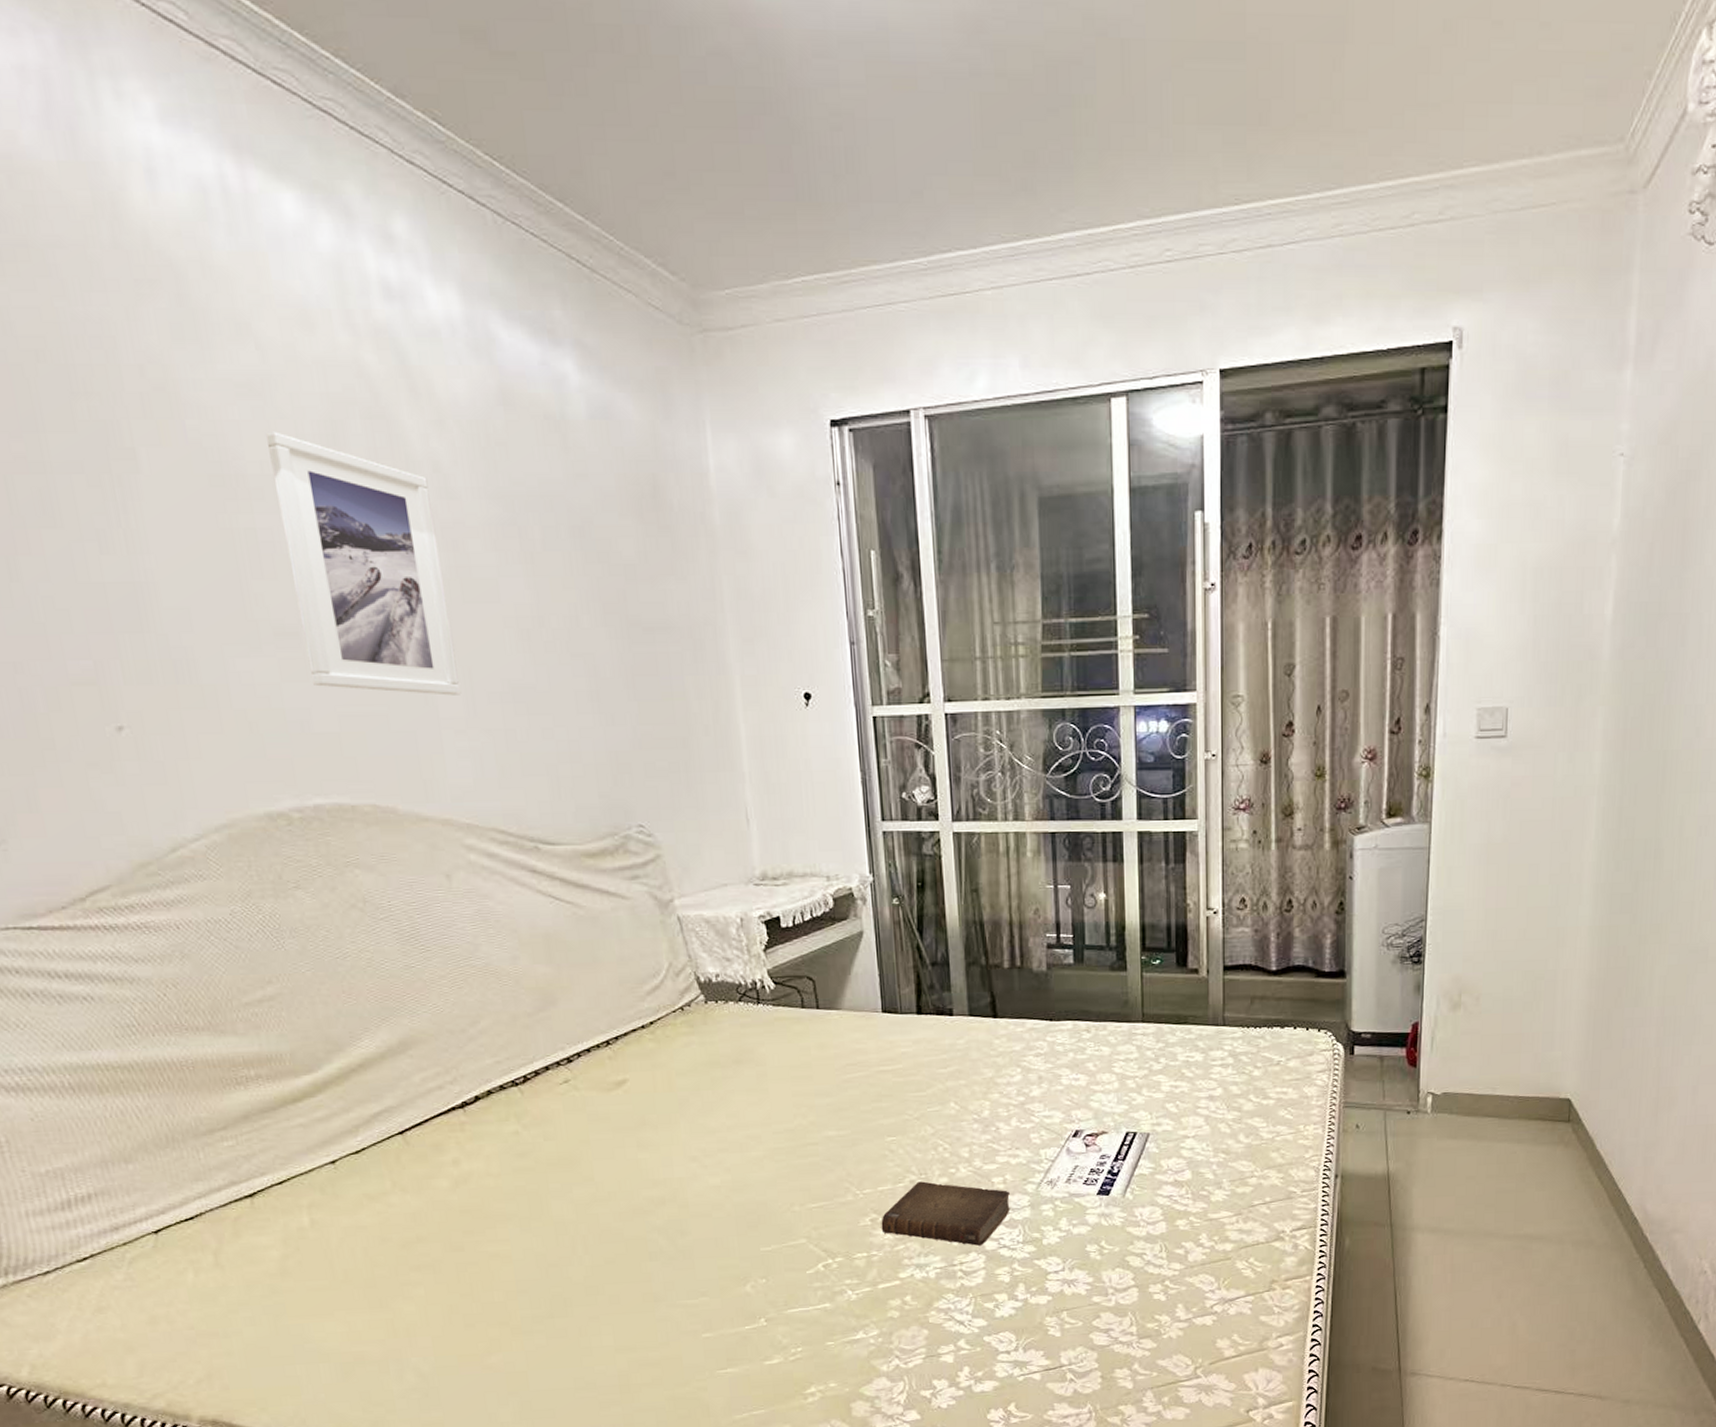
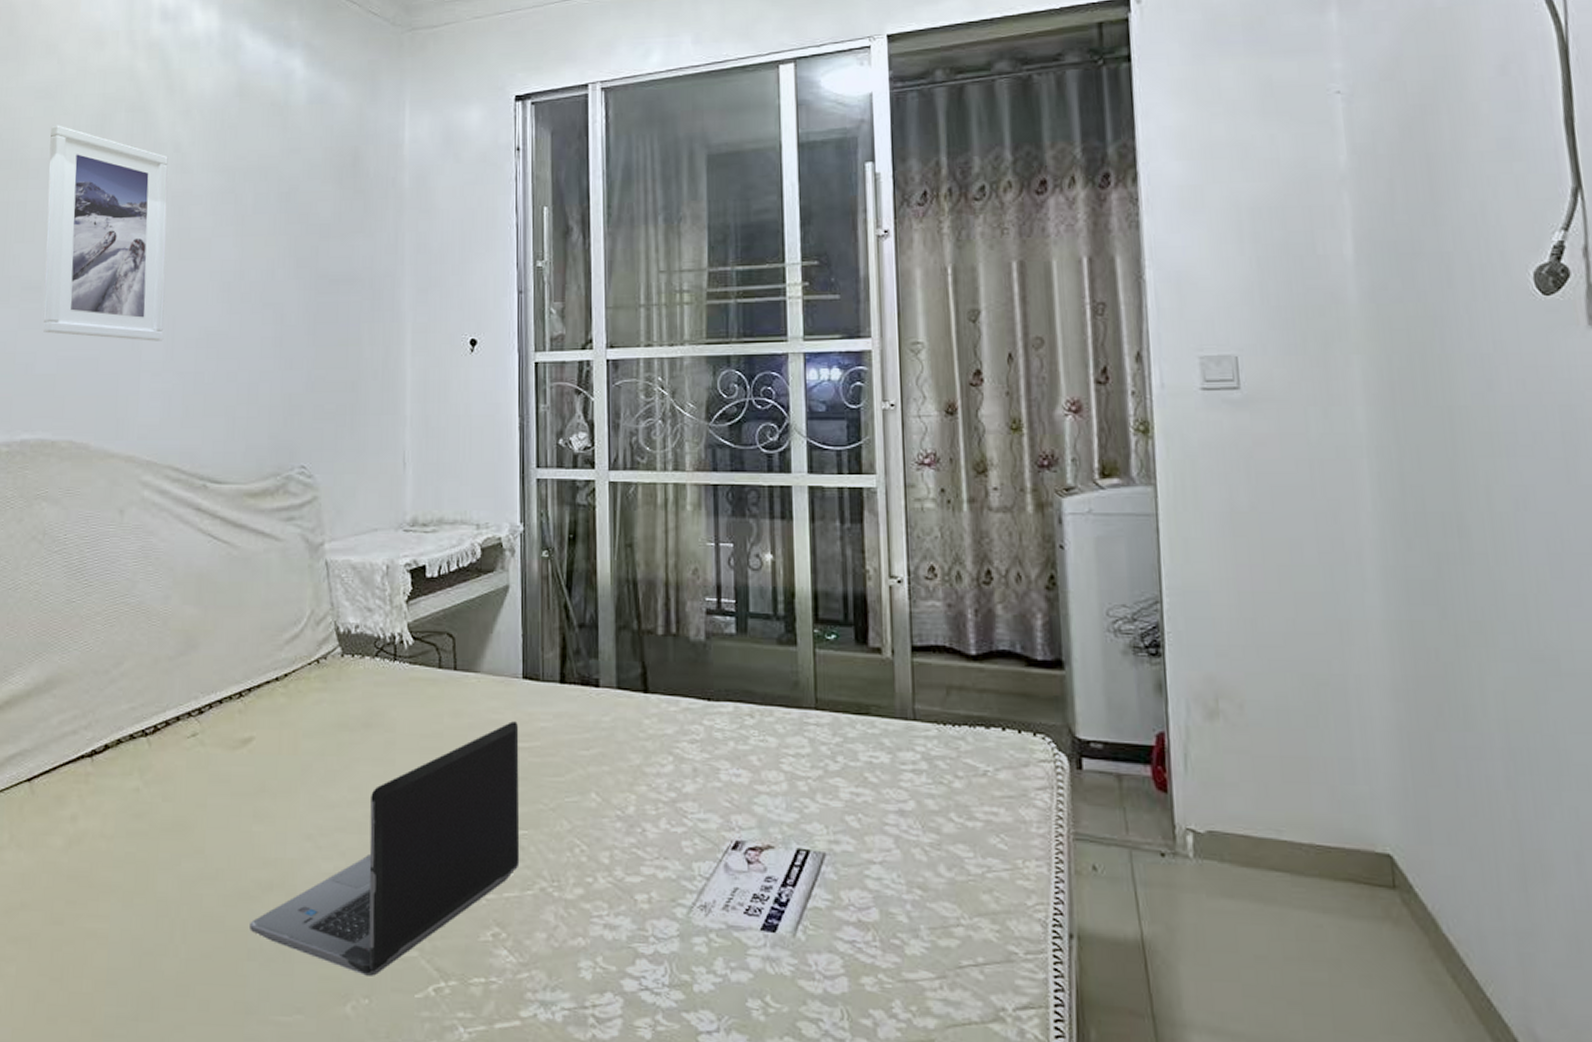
laptop computer: none [648,1049,891,1262] -> present [250,721,520,976]
book: present [881,1181,1010,1246] -> none [504,890,655,984]

